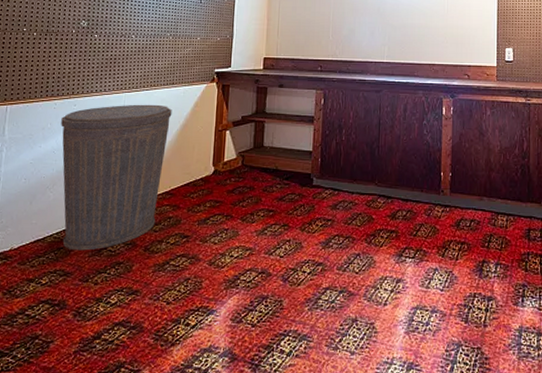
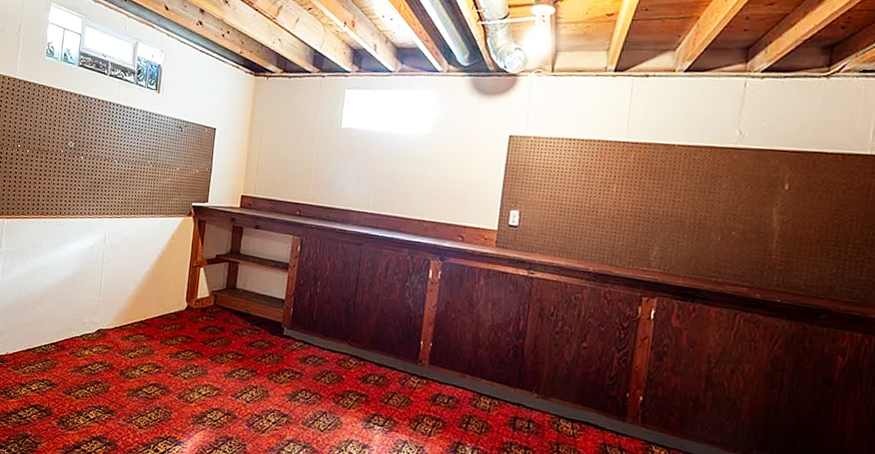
trash can: present [61,104,172,251] -> none [49,229,150,367]

